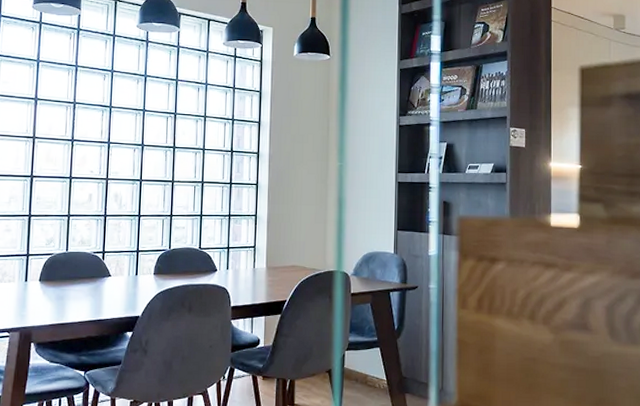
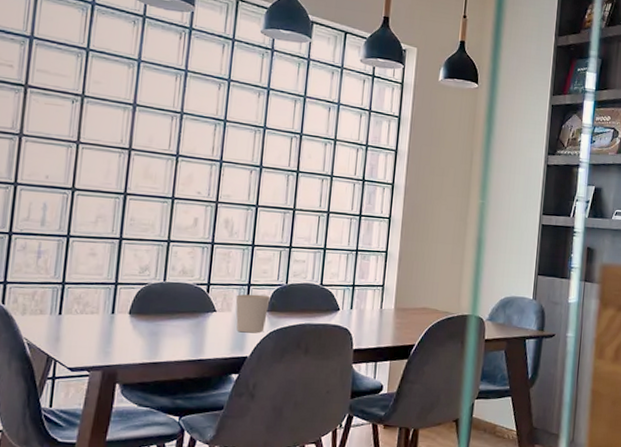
dixie cup: none [127,259,156,295] -> present [235,294,270,333]

